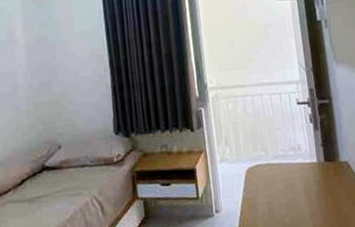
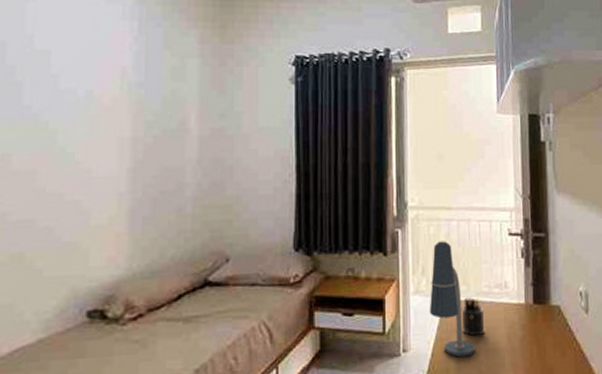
desk lamp: none [233,114,278,213] -> present [429,241,475,357]
pen holder: none [262,161,285,194] -> present [461,297,485,336]

